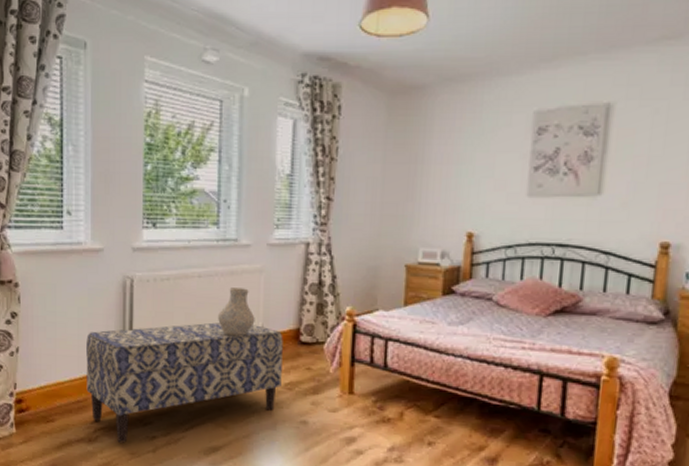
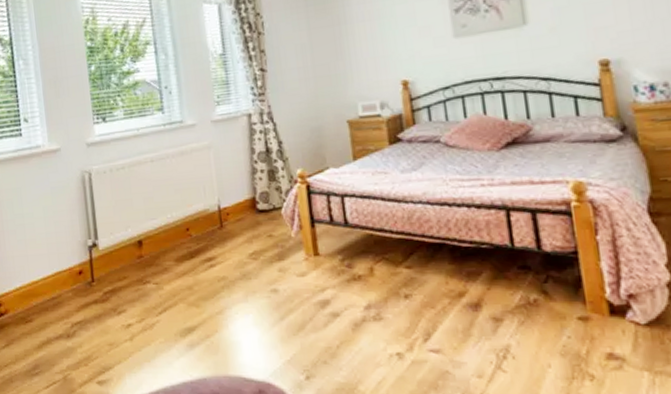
bench: present [86,322,283,443] -> none [54,199,246,335]
vase: present [217,287,255,337] -> none [174,166,211,214]

